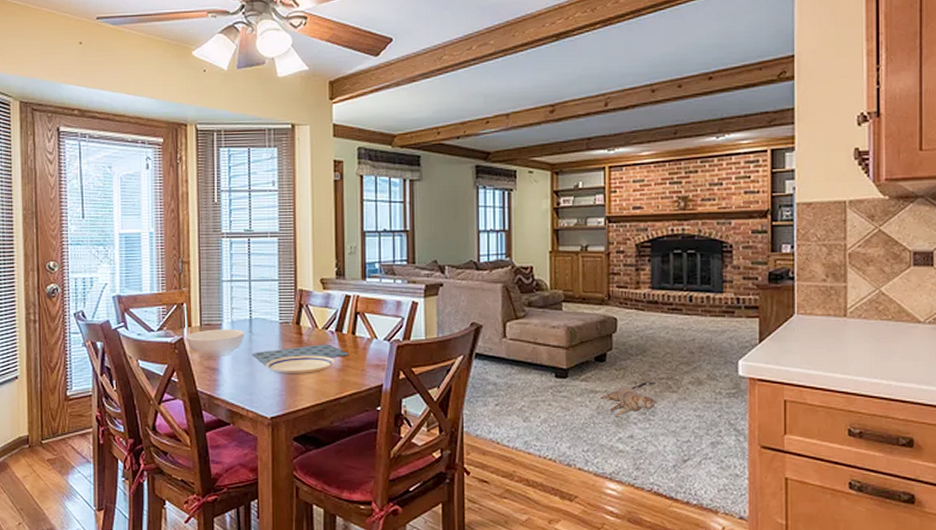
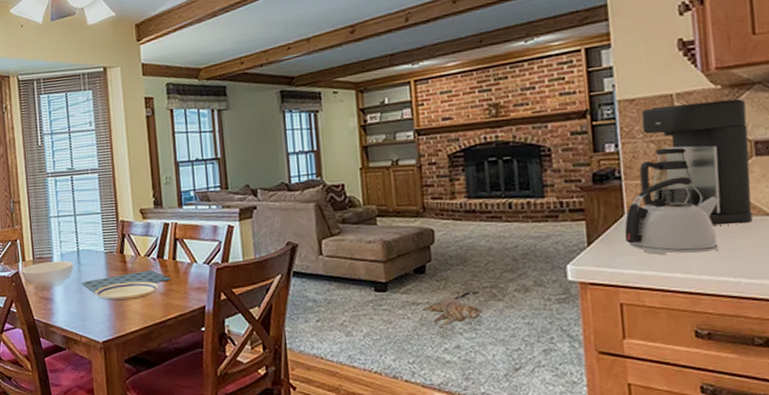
kettle: none [793,281,880,356] -> present [624,176,721,255]
coffee maker: none [811,210,908,330] -> present [639,99,753,226]

